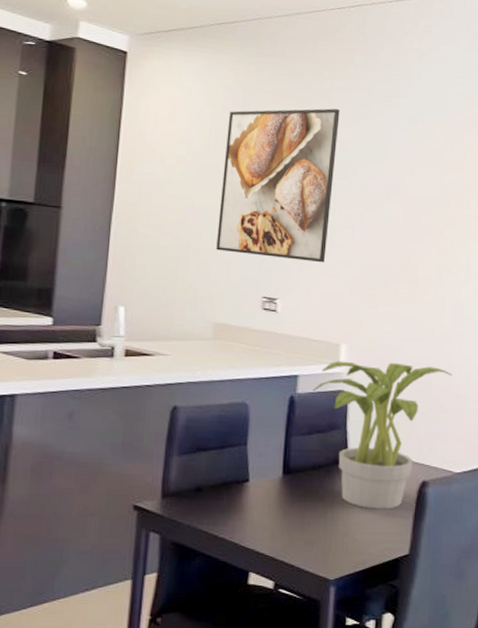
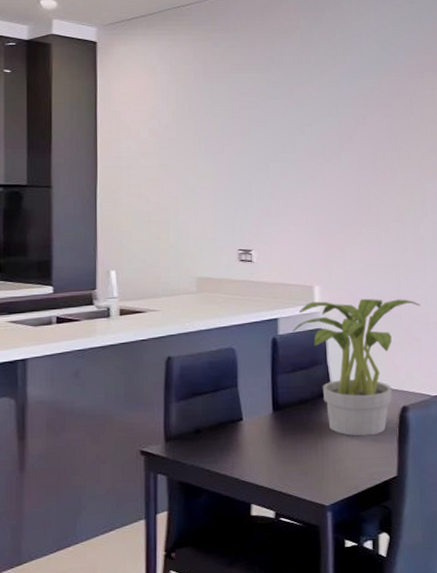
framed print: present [216,108,340,263] -> none [191,72,292,213]

